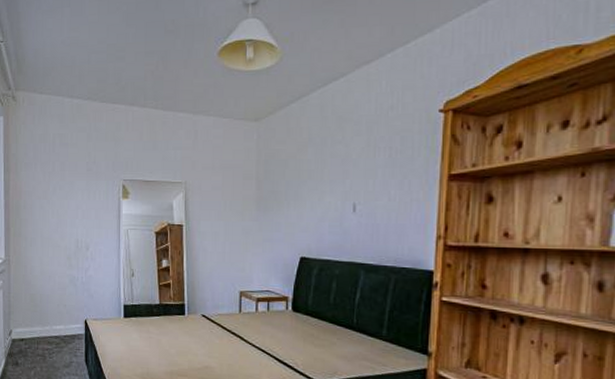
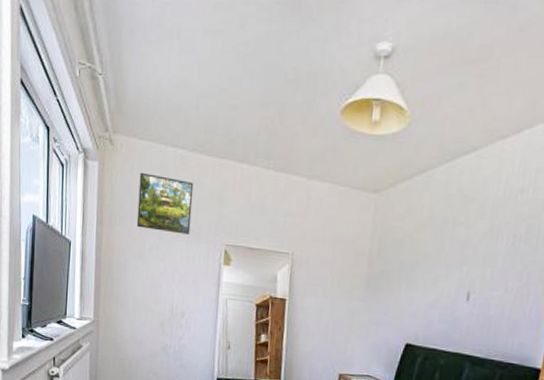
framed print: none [40,122,90,174] -> present [136,172,194,235]

